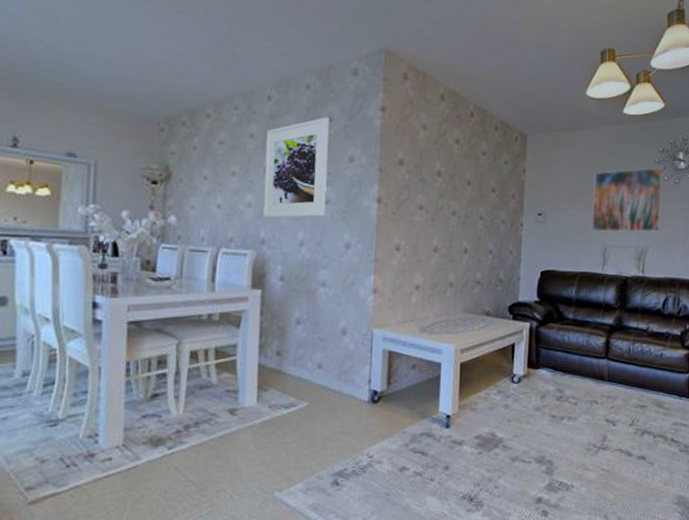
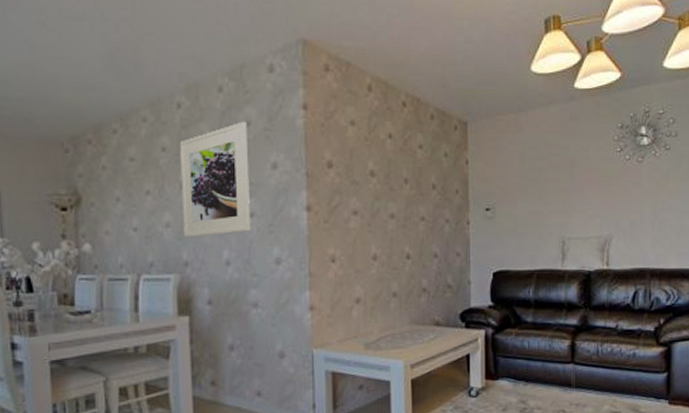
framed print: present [591,167,662,233] -> none [546,146,624,223]

